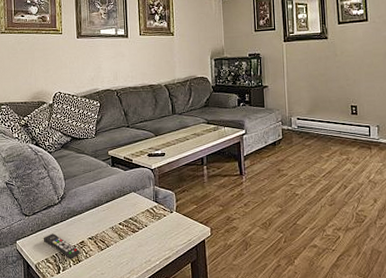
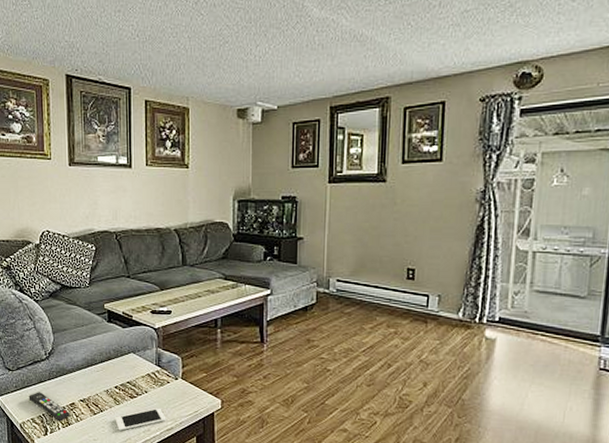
cell phone: none [120,239,164,263] -> present [115,407,166,431]

